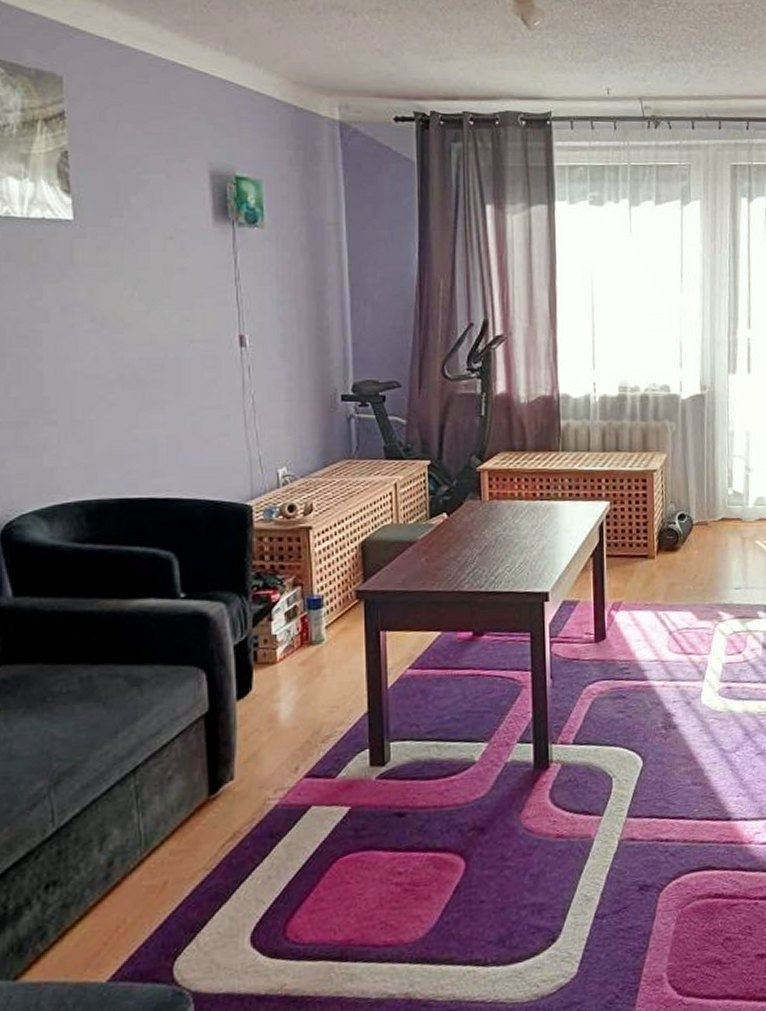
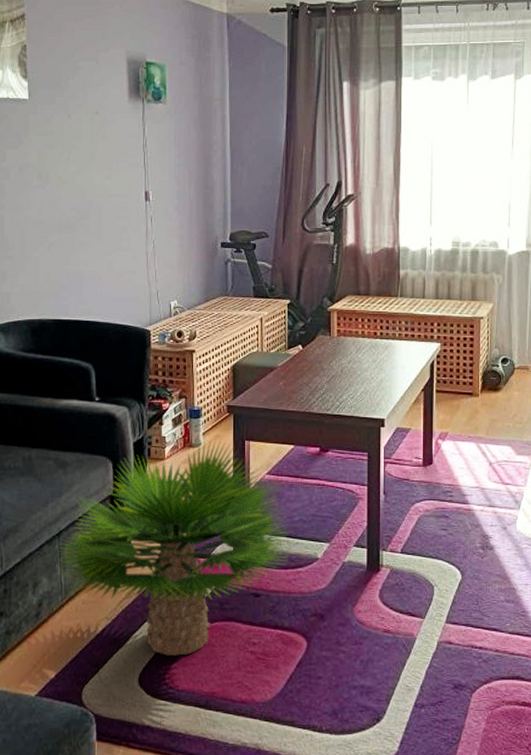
potted plant: none [133,632,443,904] -> present [57,439,292,656]

